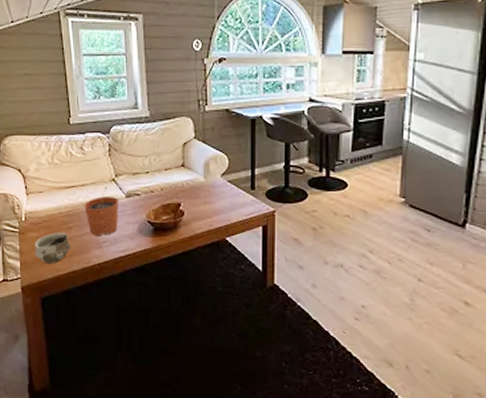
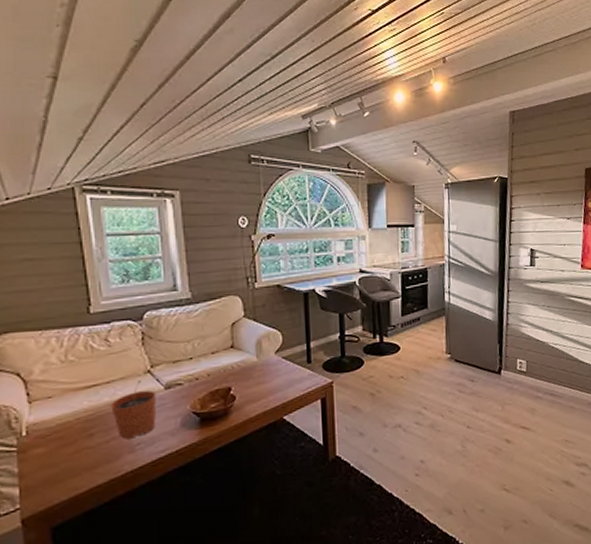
ceramic bowl: present [35,232,70,264] -> none [41,441,92,483]

